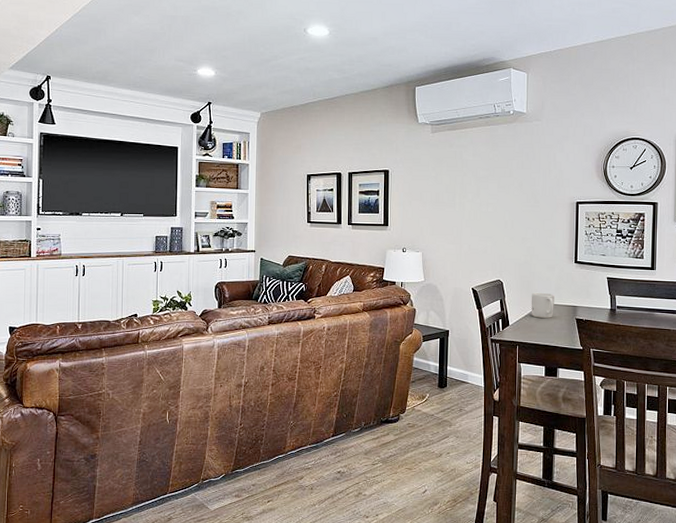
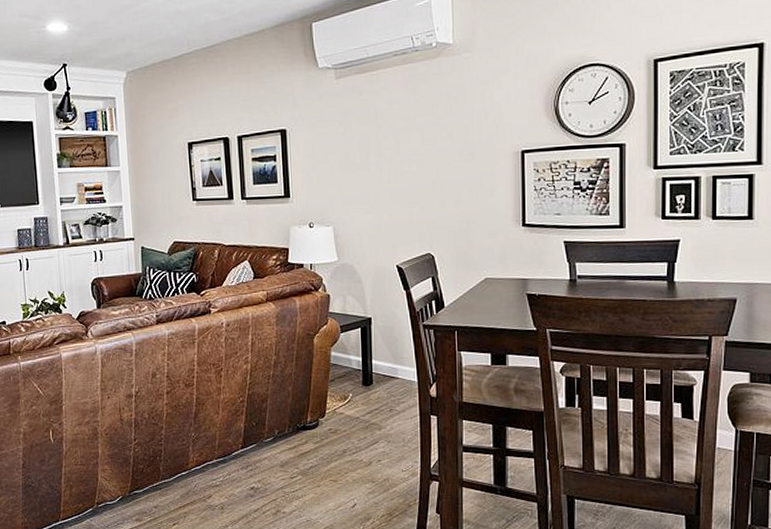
mug: present [531,292,554,318] -> none [470,265,499,296]

